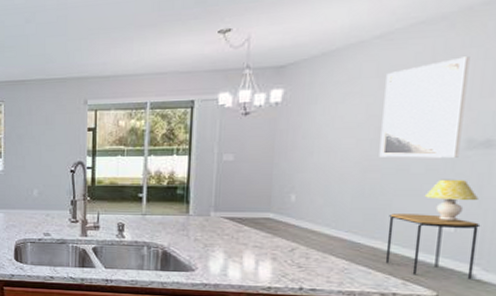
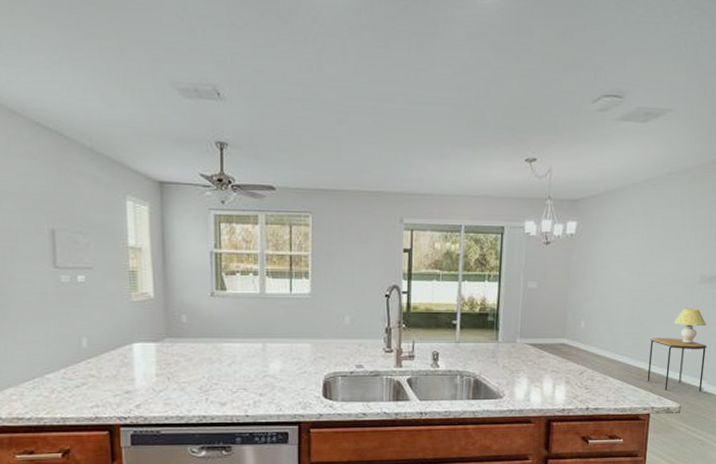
home mirror: present [379,56,470,158] -> none [644,205,704,290]

